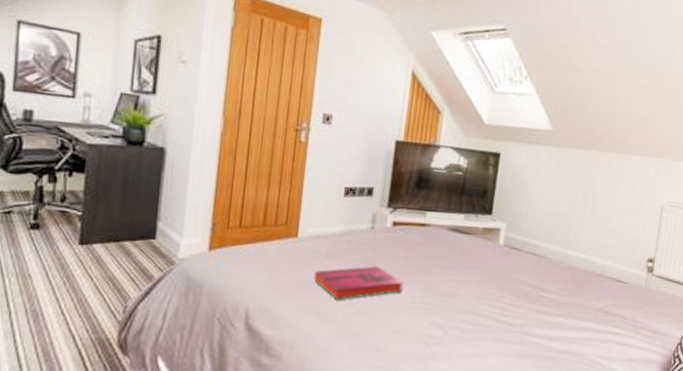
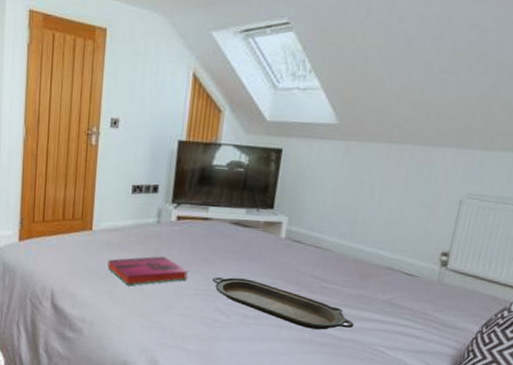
serving tray: none [429,287,571,342] -> present [212,276,354,330]

